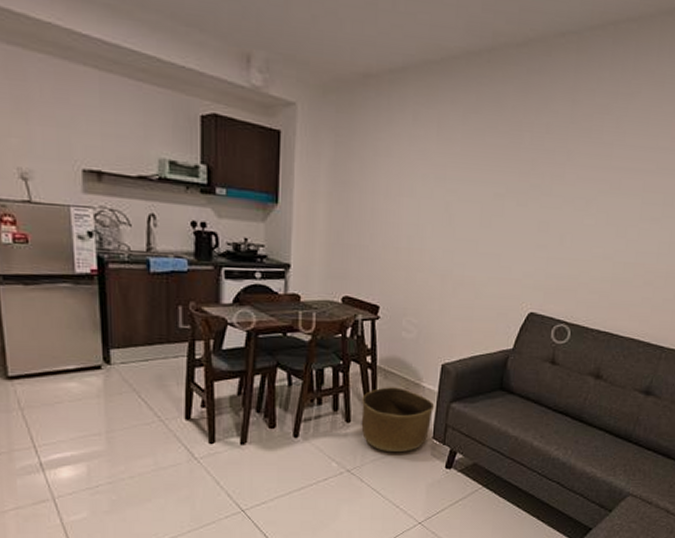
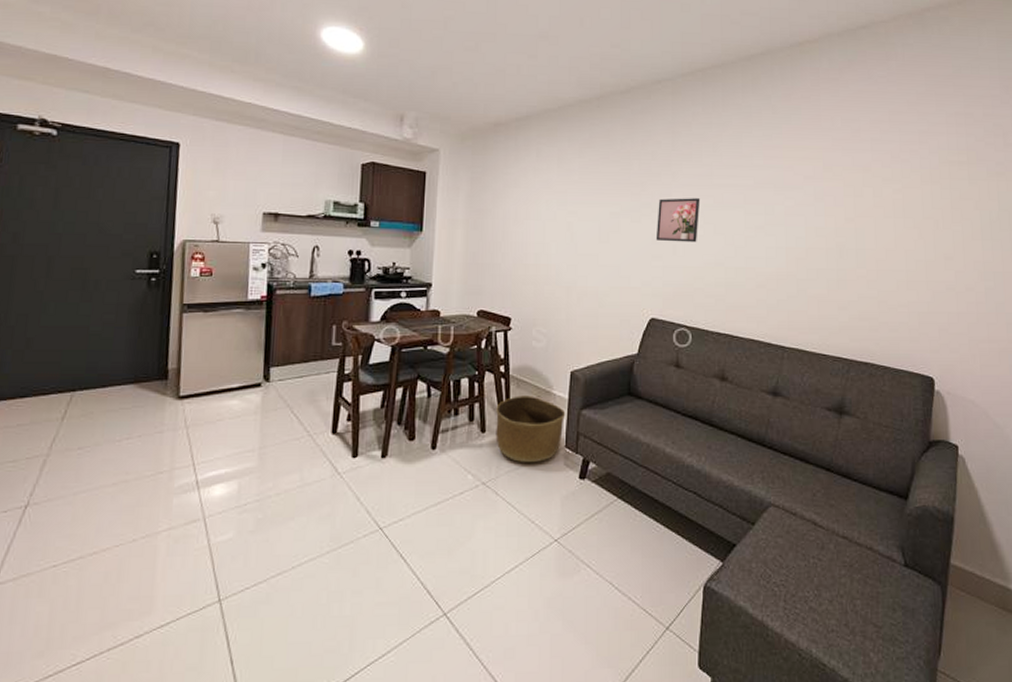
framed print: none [542,180,596,233] -> present [655,198,701,243]

